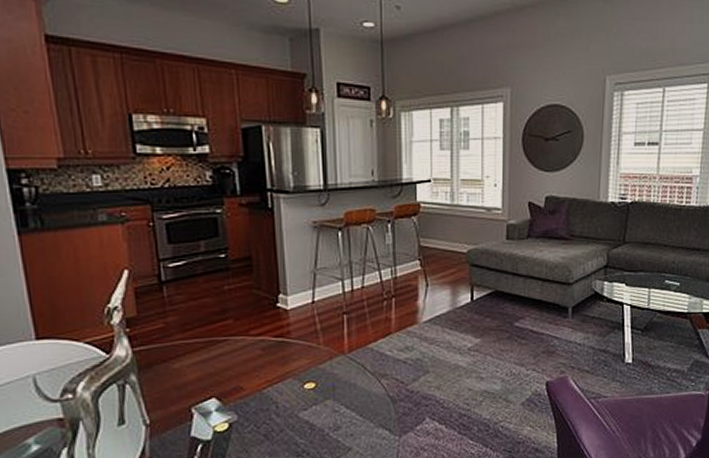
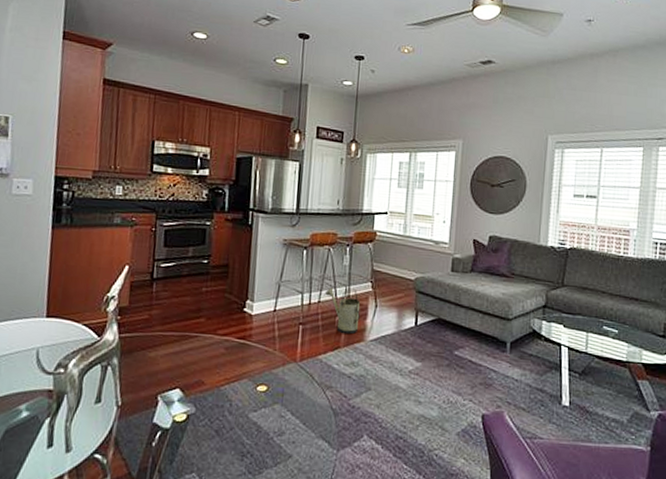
watering can: none [369,270,410,319] -> present [325,288,360,335]

